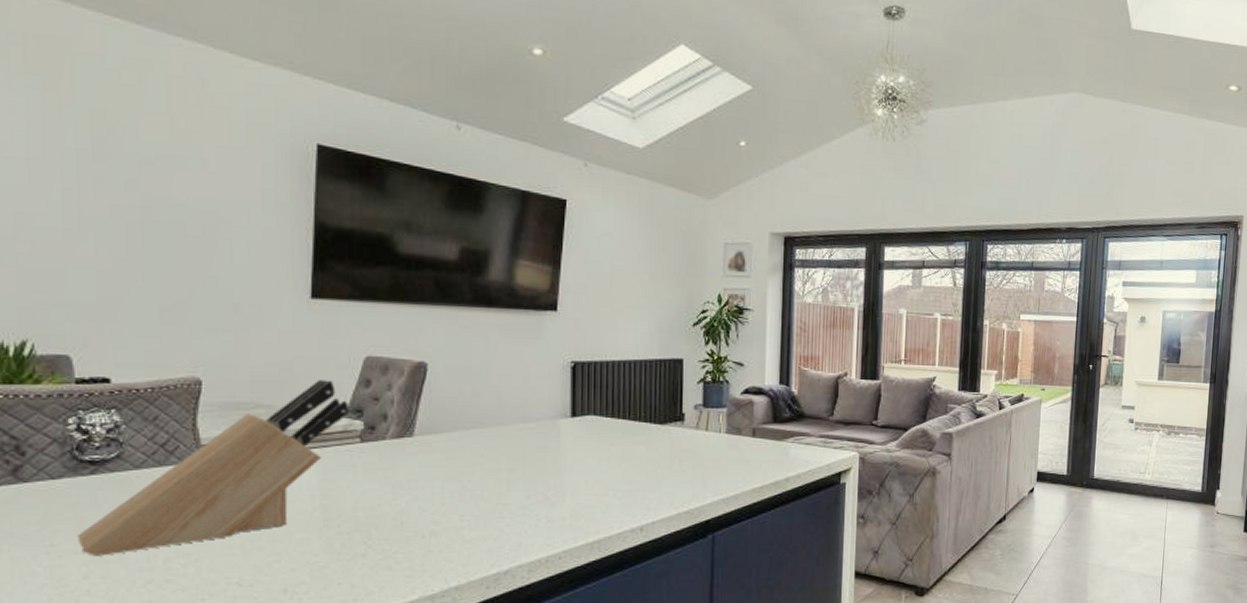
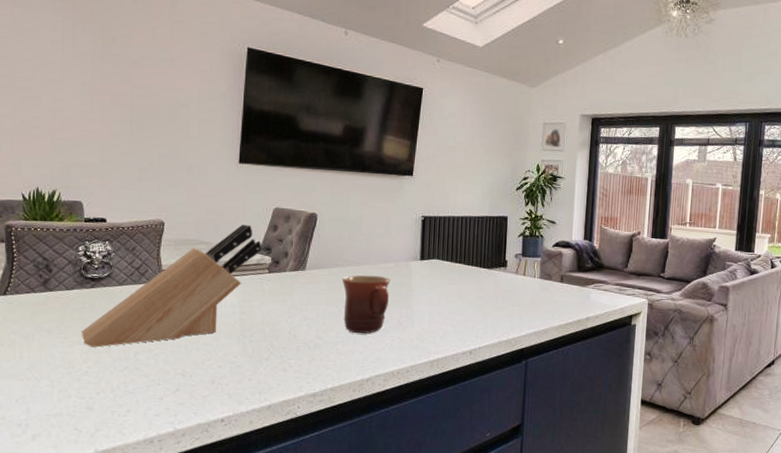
mug: none [464,439,532,515] -> present [341,275,391,334]

